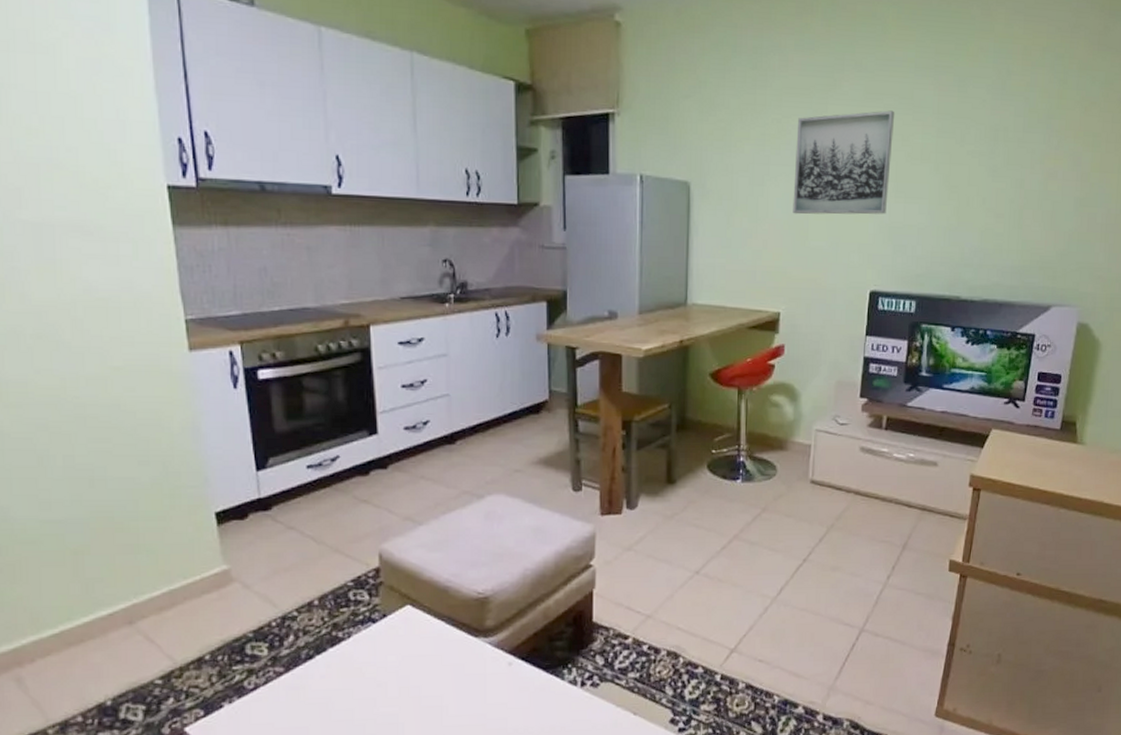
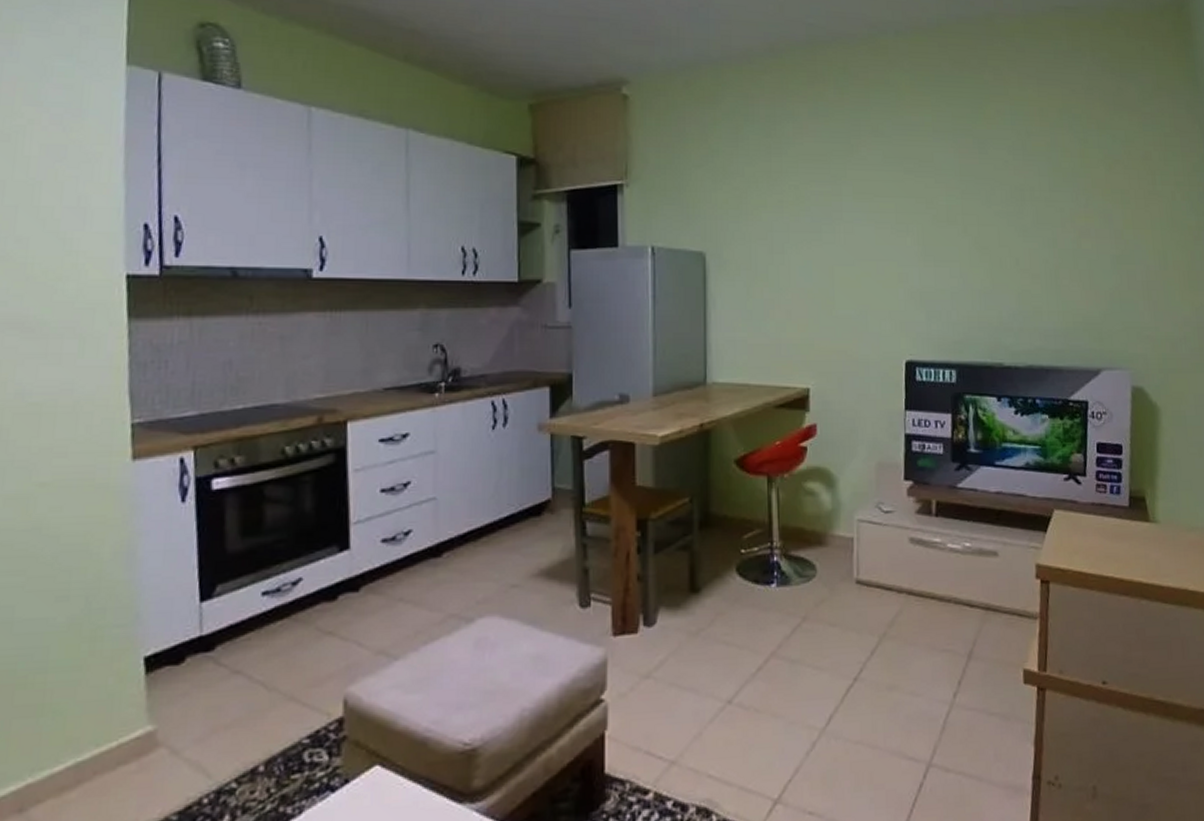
wall art: present [793,110,895,215] -> none [816,174,917,282]

